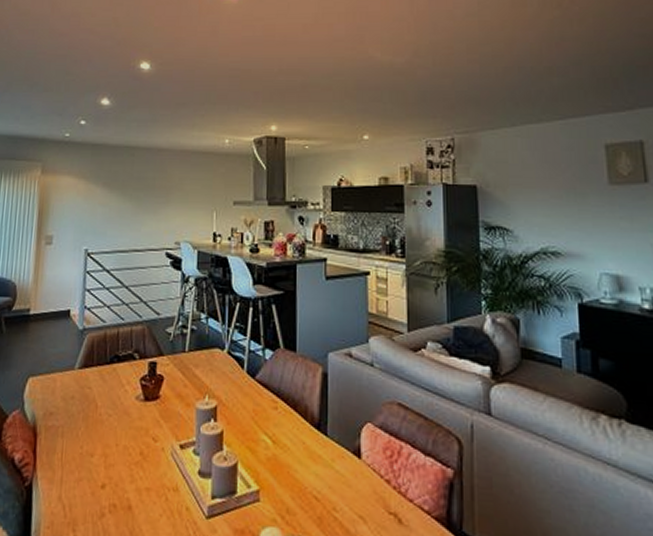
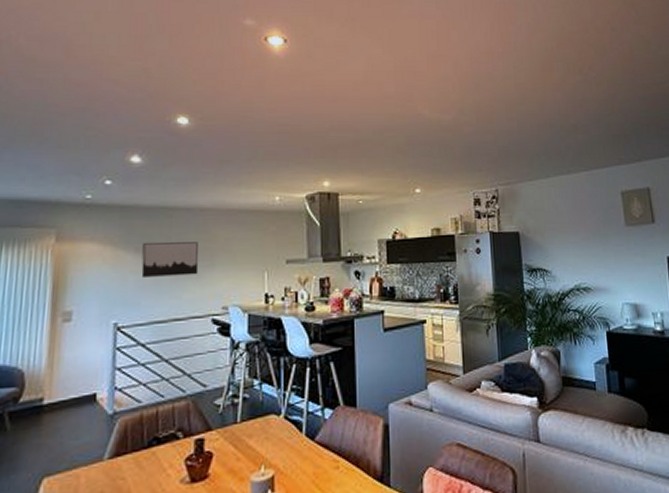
wall art: none [107,178,156,211] -> present [141,242,199,277]

